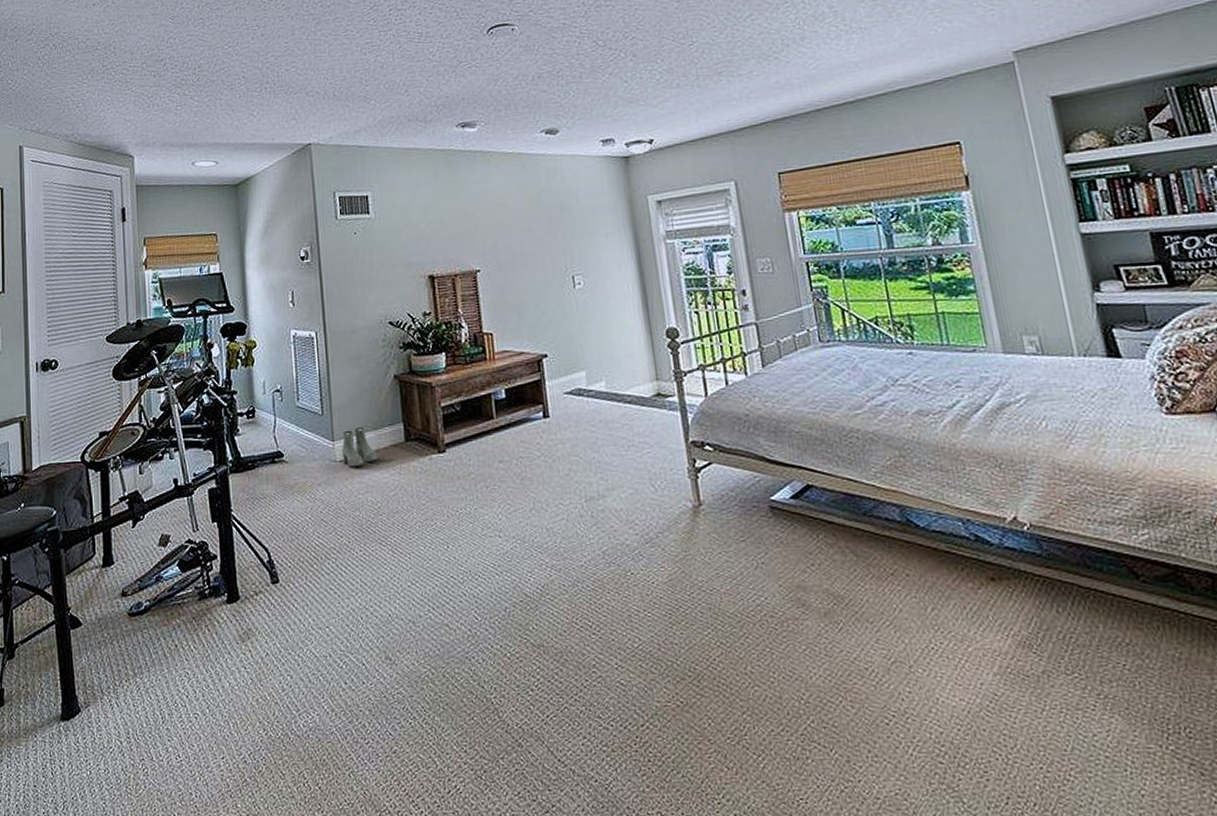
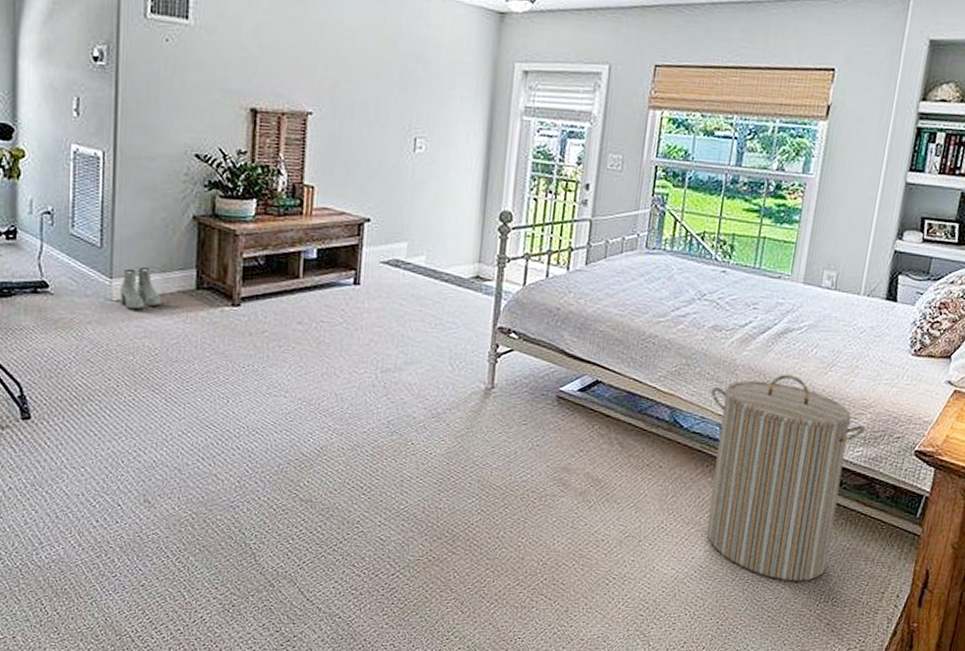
laundry hamper: none [938,454,1161,707] -> present [706,375,866,581]

